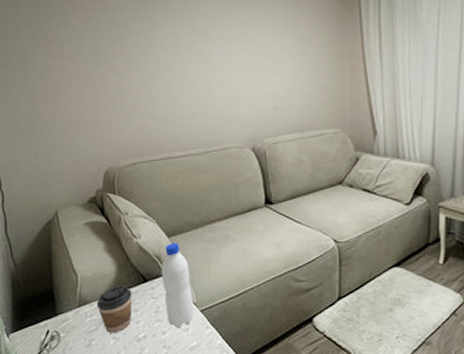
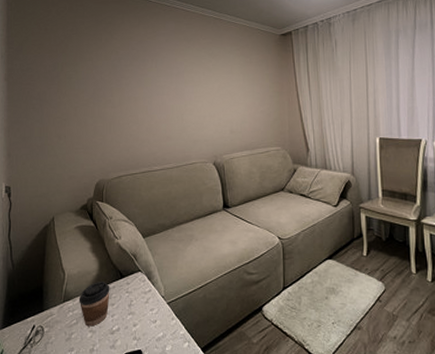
water bottle: present [161,242,194,329] -> none [136,242,162,321]

